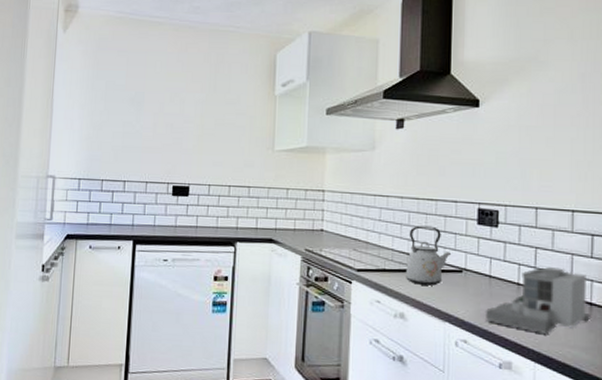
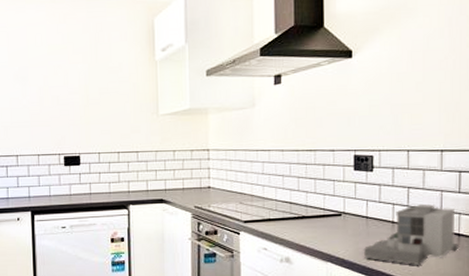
kettle: present [406,225,452,286] -> none [289,175,331,230]

